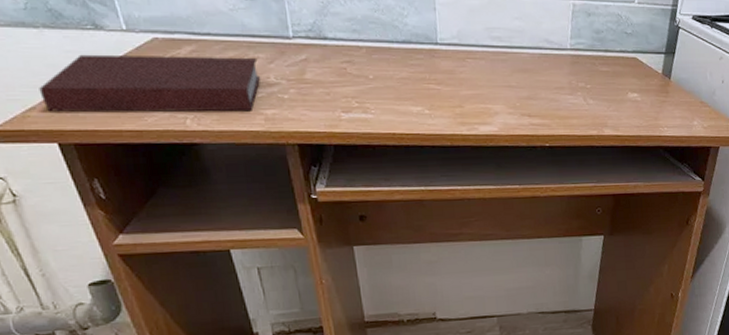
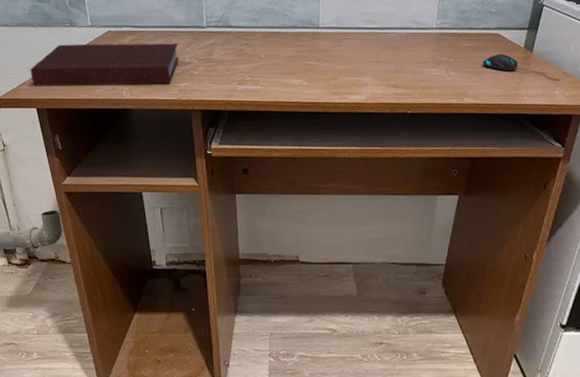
mouse: none [621,81,697,111] -> present [483,54,559,81]

